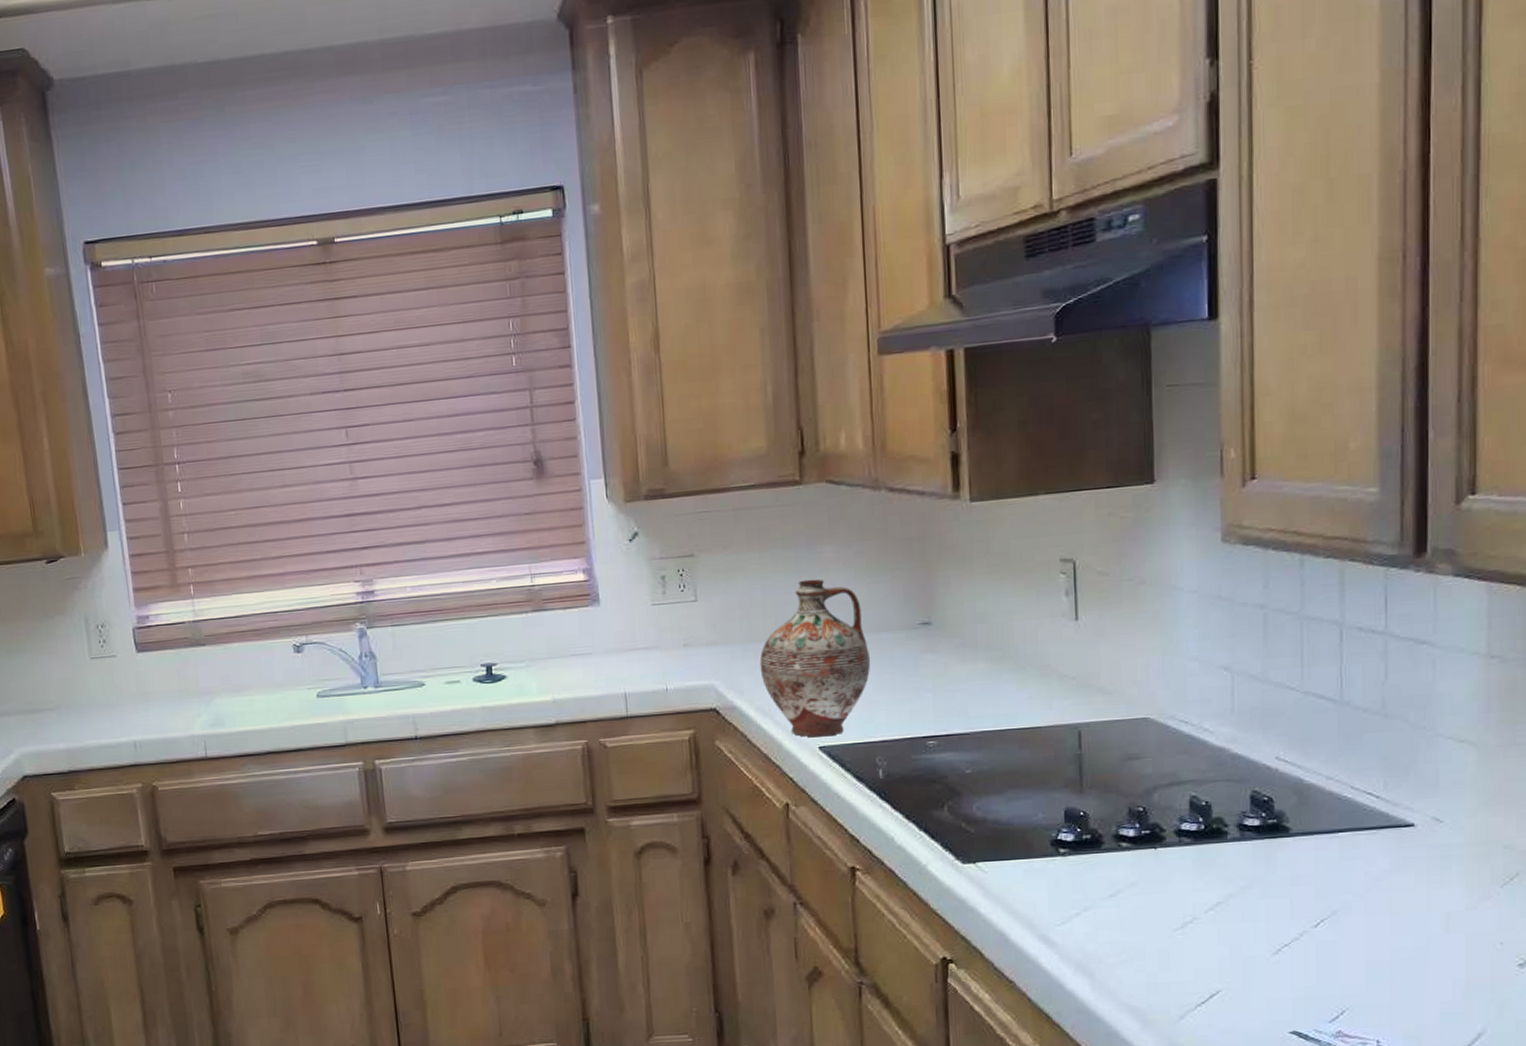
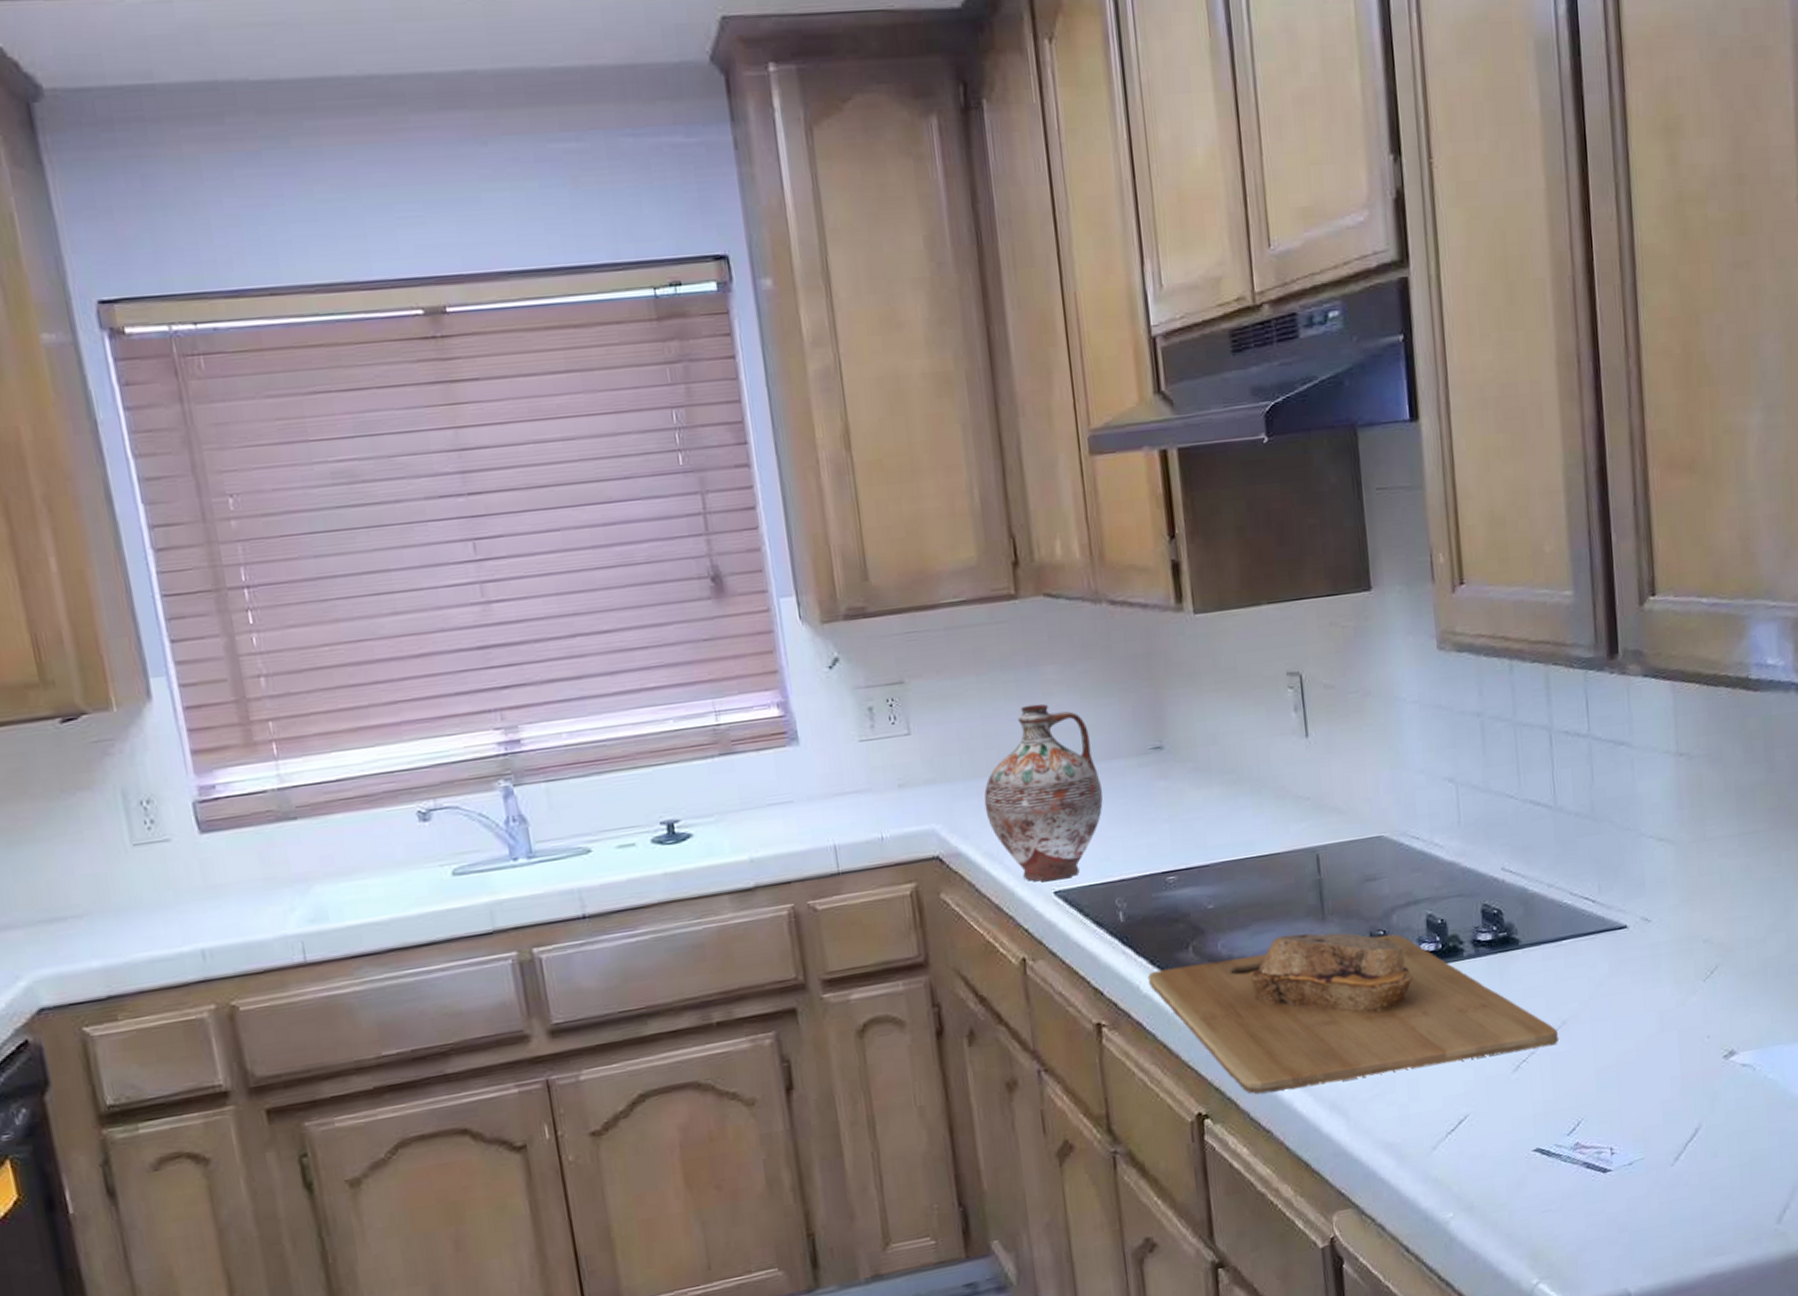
cutting board: none [902,803,1326,947] -> present [1147,933,1558,1095]

